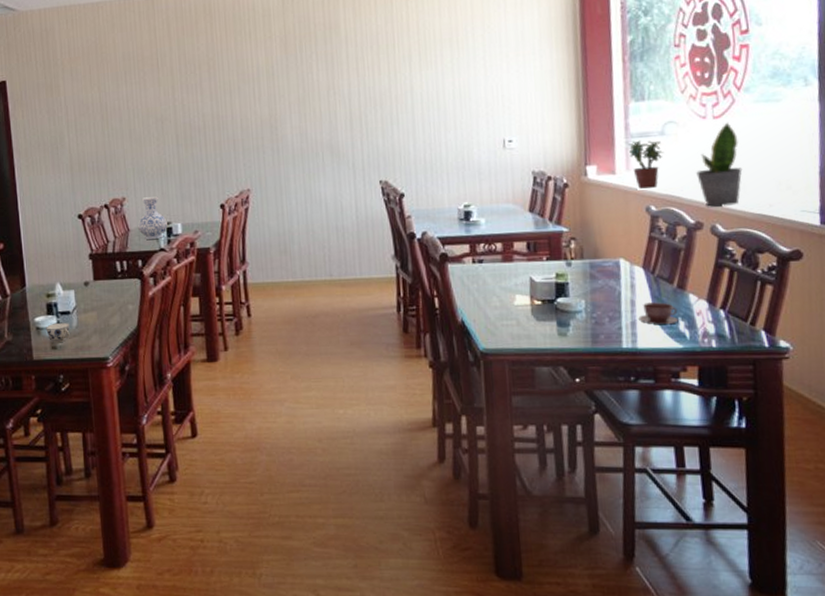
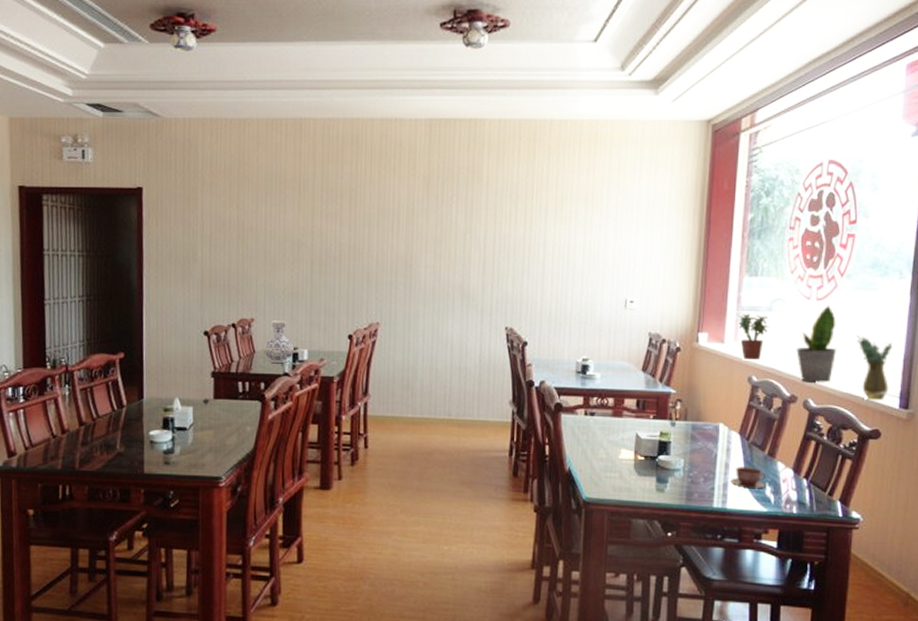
teacup: present [46,322,70,343] -> none [160,438,185,459]
vase: none [763,151,806,220] -> present [857,335,893,401]

